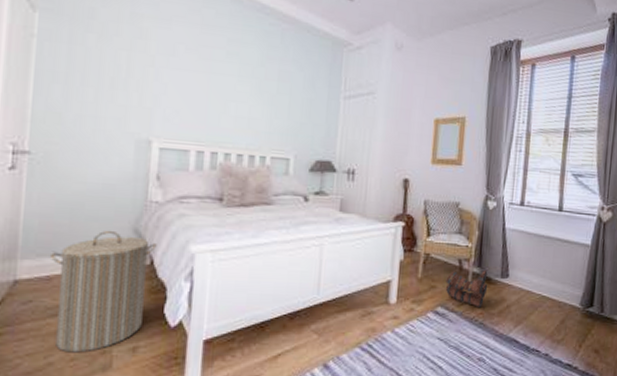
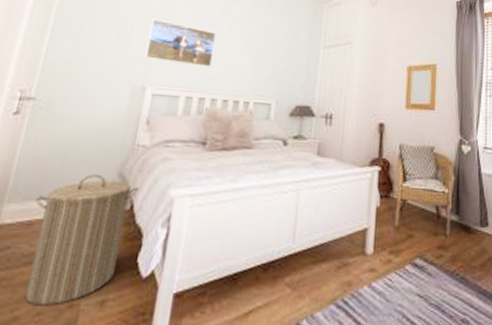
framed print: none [146,62,224,119] -> present [144,18,216,67]
boots: present [445,271,488,307] -> none [423,218,467,260]

